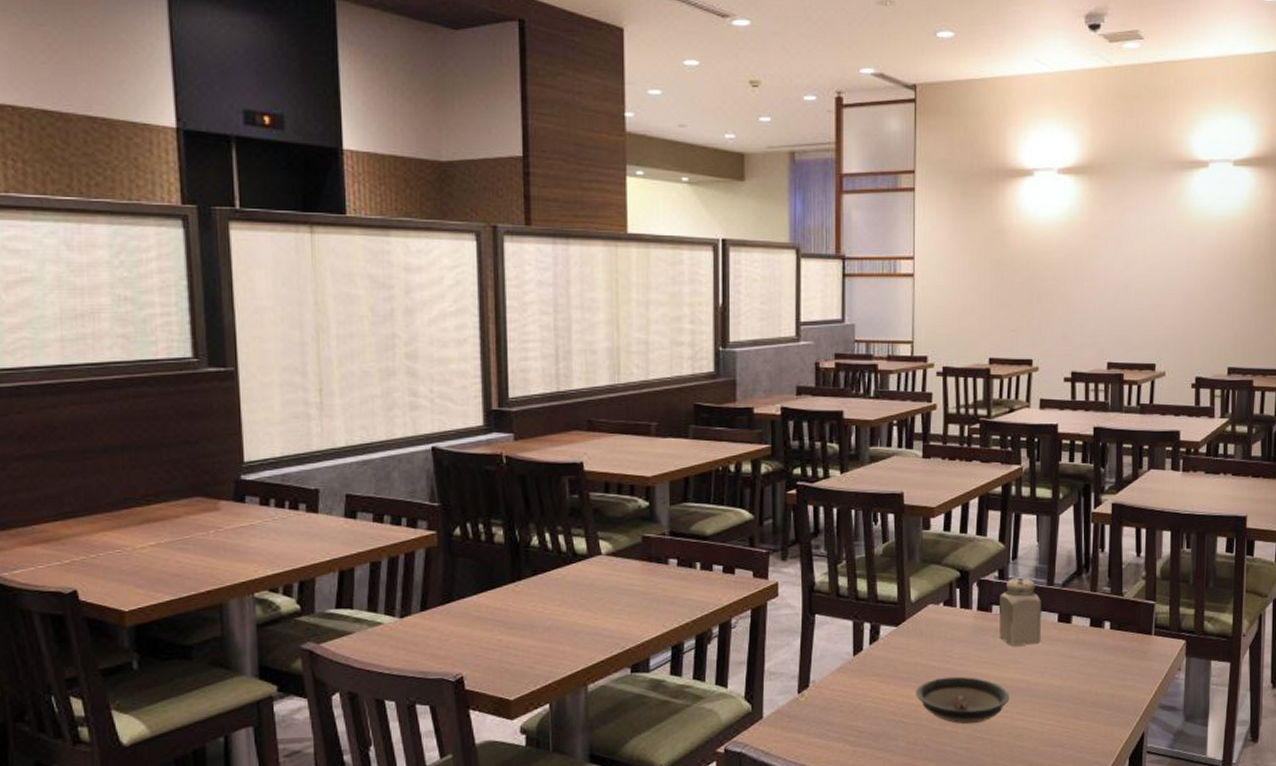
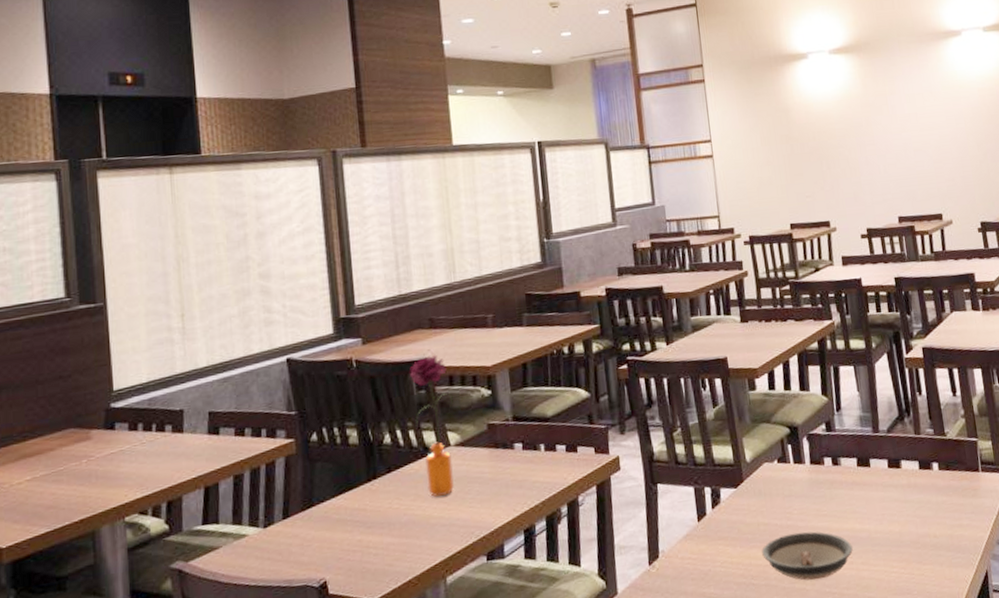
flower: none [563,458,608,604] -> present [410,354,454,497]
salt shaker: present [1000,578,1041,646] -> none [830,428,875,497]

